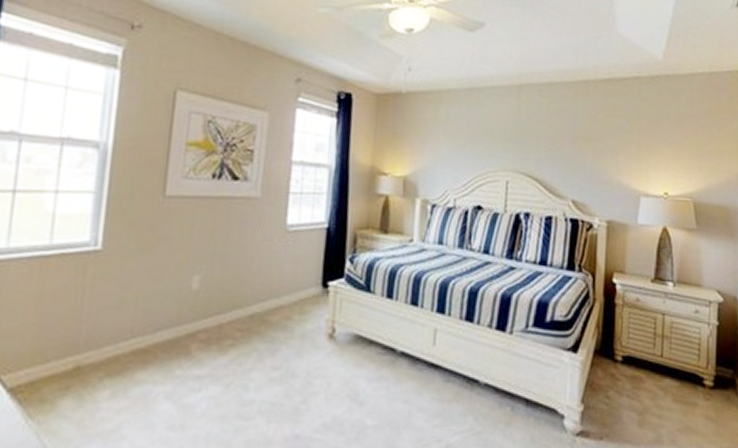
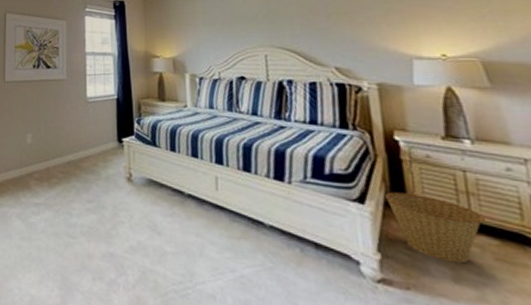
basket: none [595,338,672,408] -> present [384,192,485,264]

